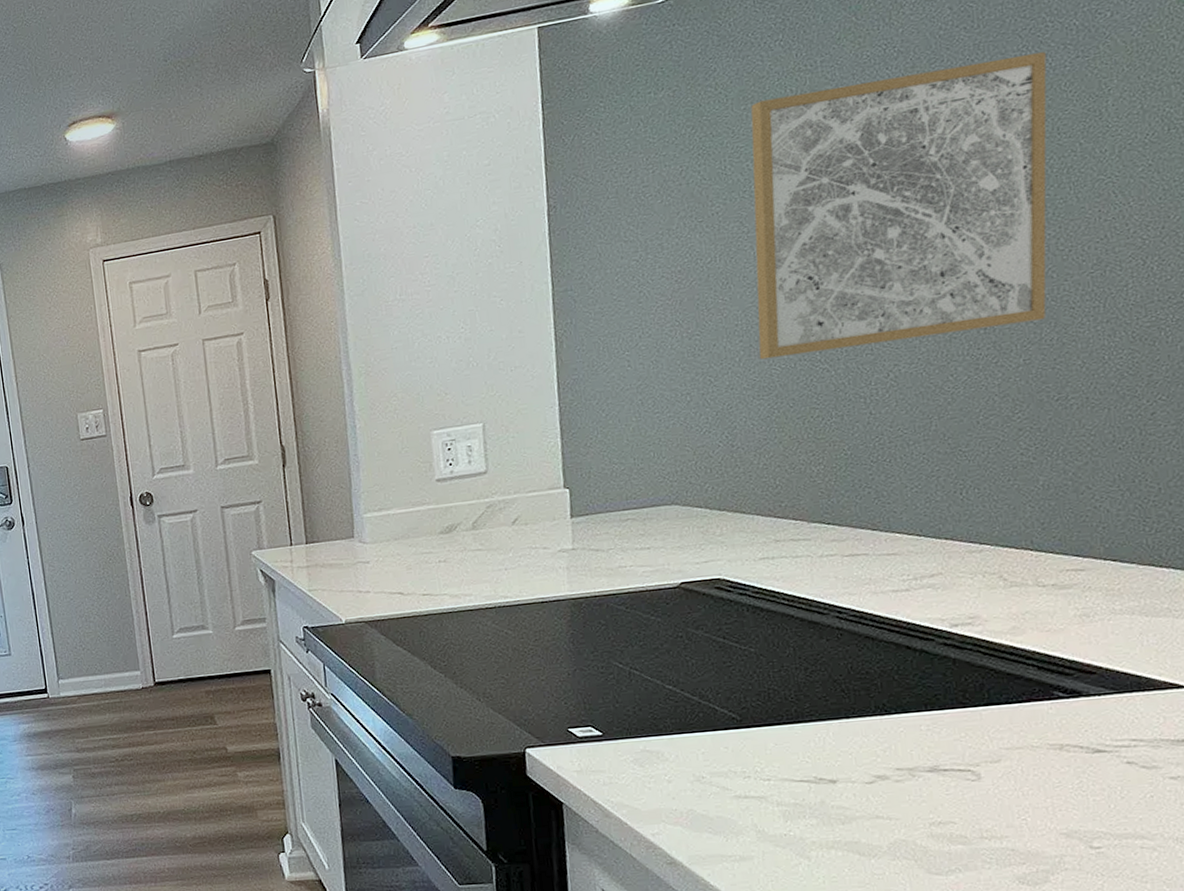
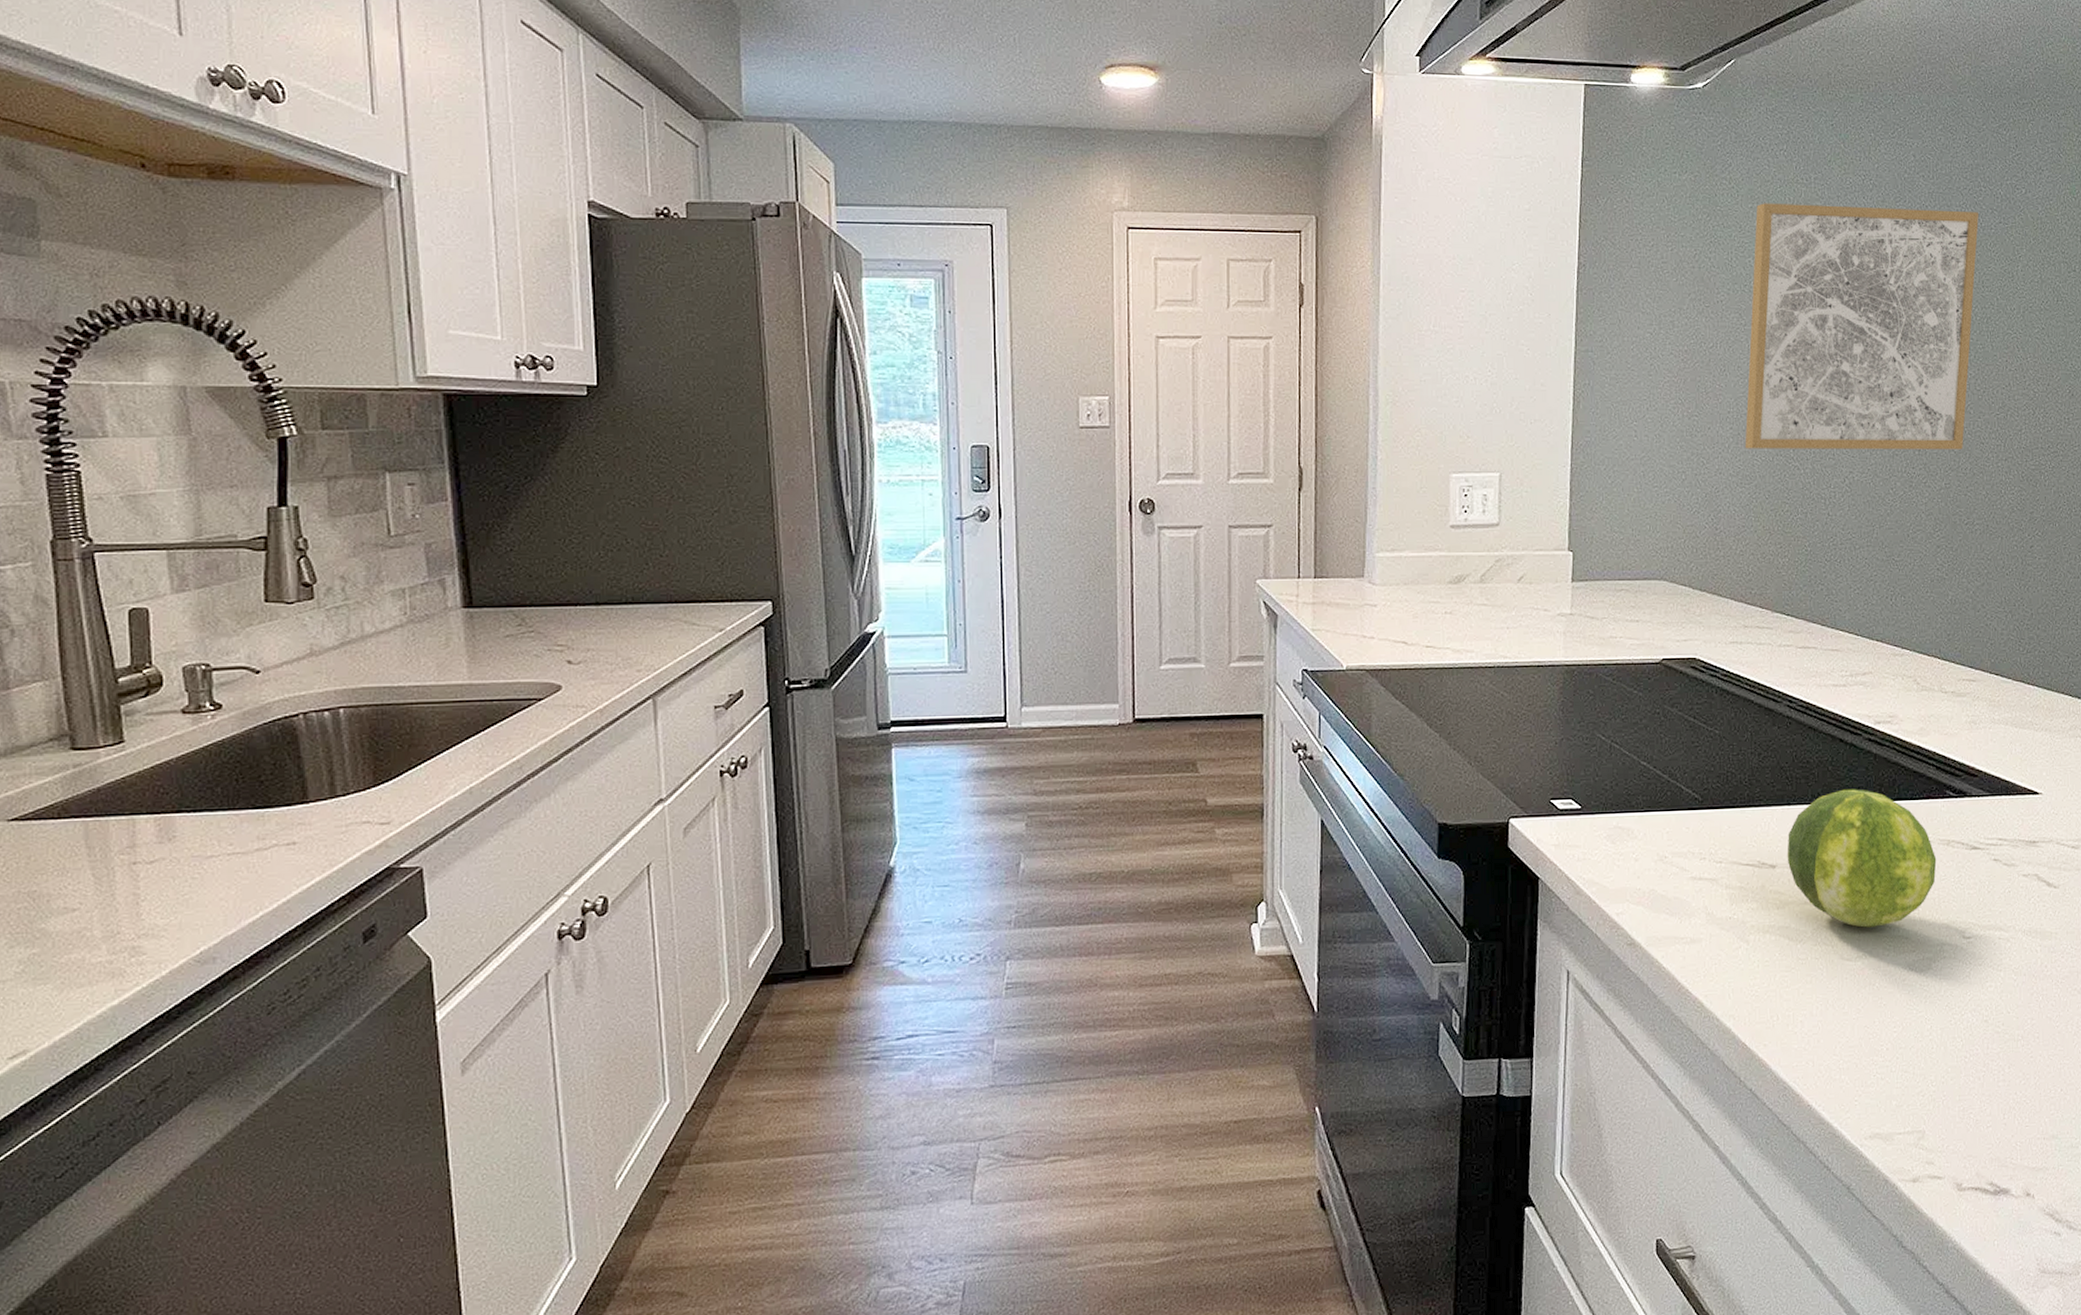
fruit: none [848,696,1047,840] -> present [1787,789,1937,928]

